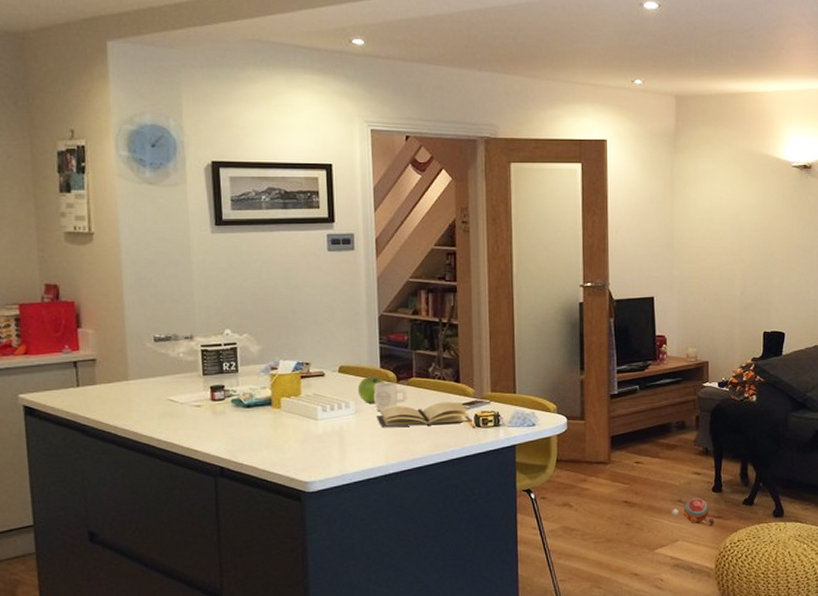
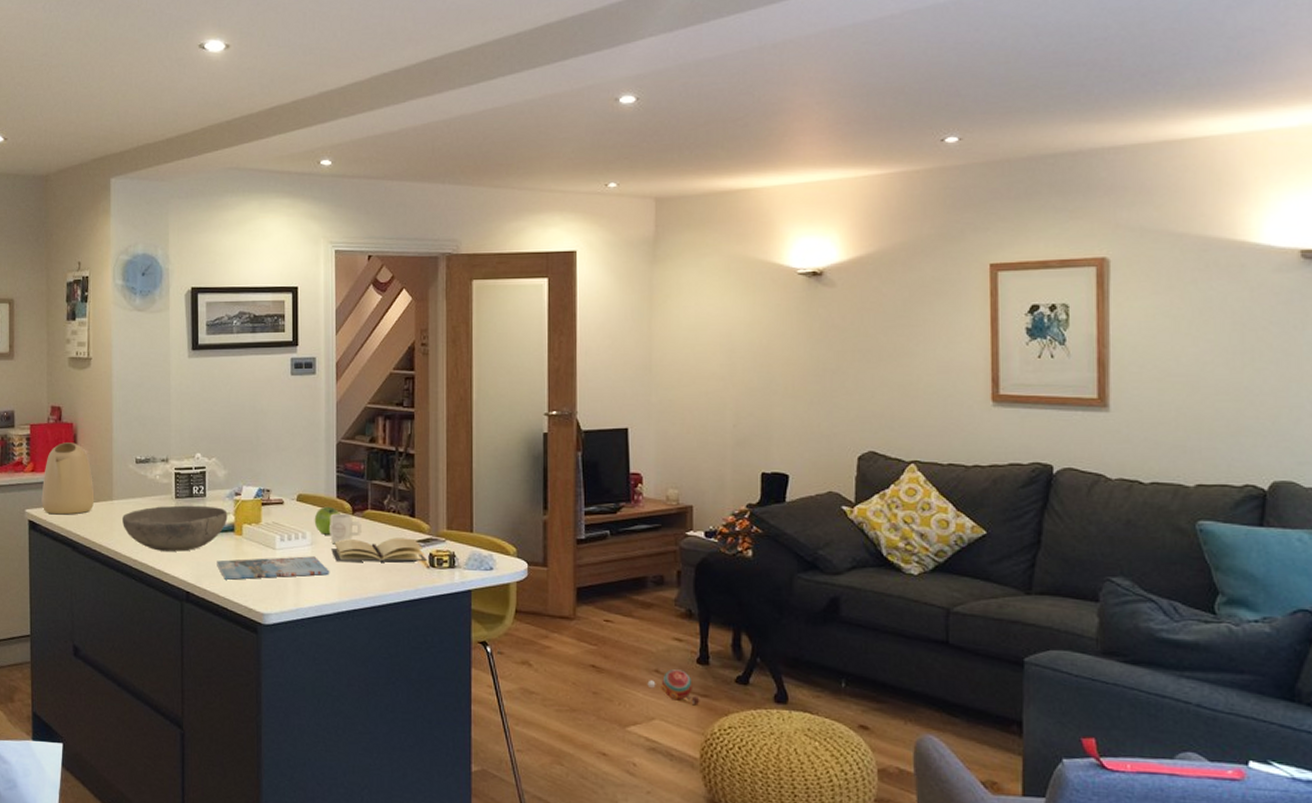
kettle: none [38,322,106,399] -> present [41,442,95,515]
bowl: none [141,381,264,429] -> present [122,505,228,552]
magazine: none [253,424,376,452] -> present [217,556,330,580]

